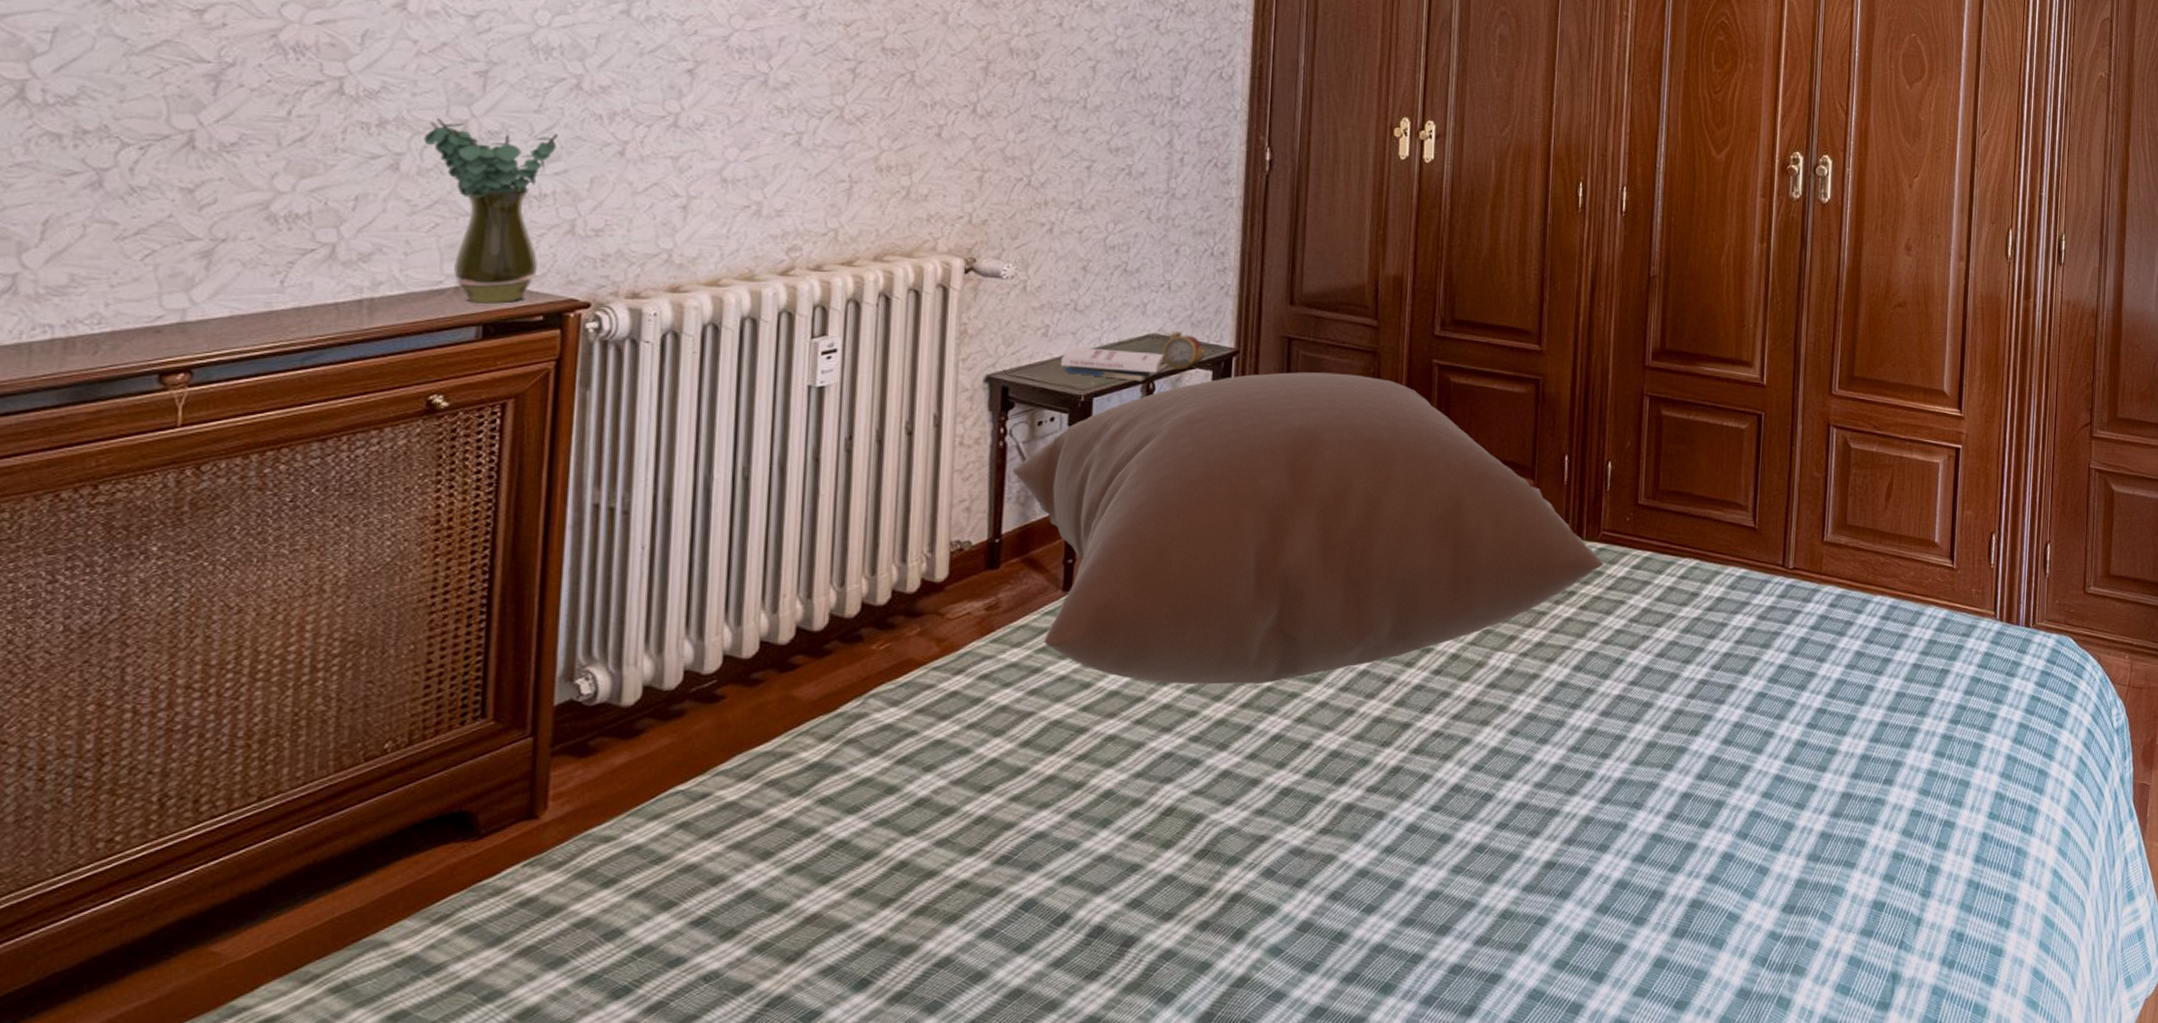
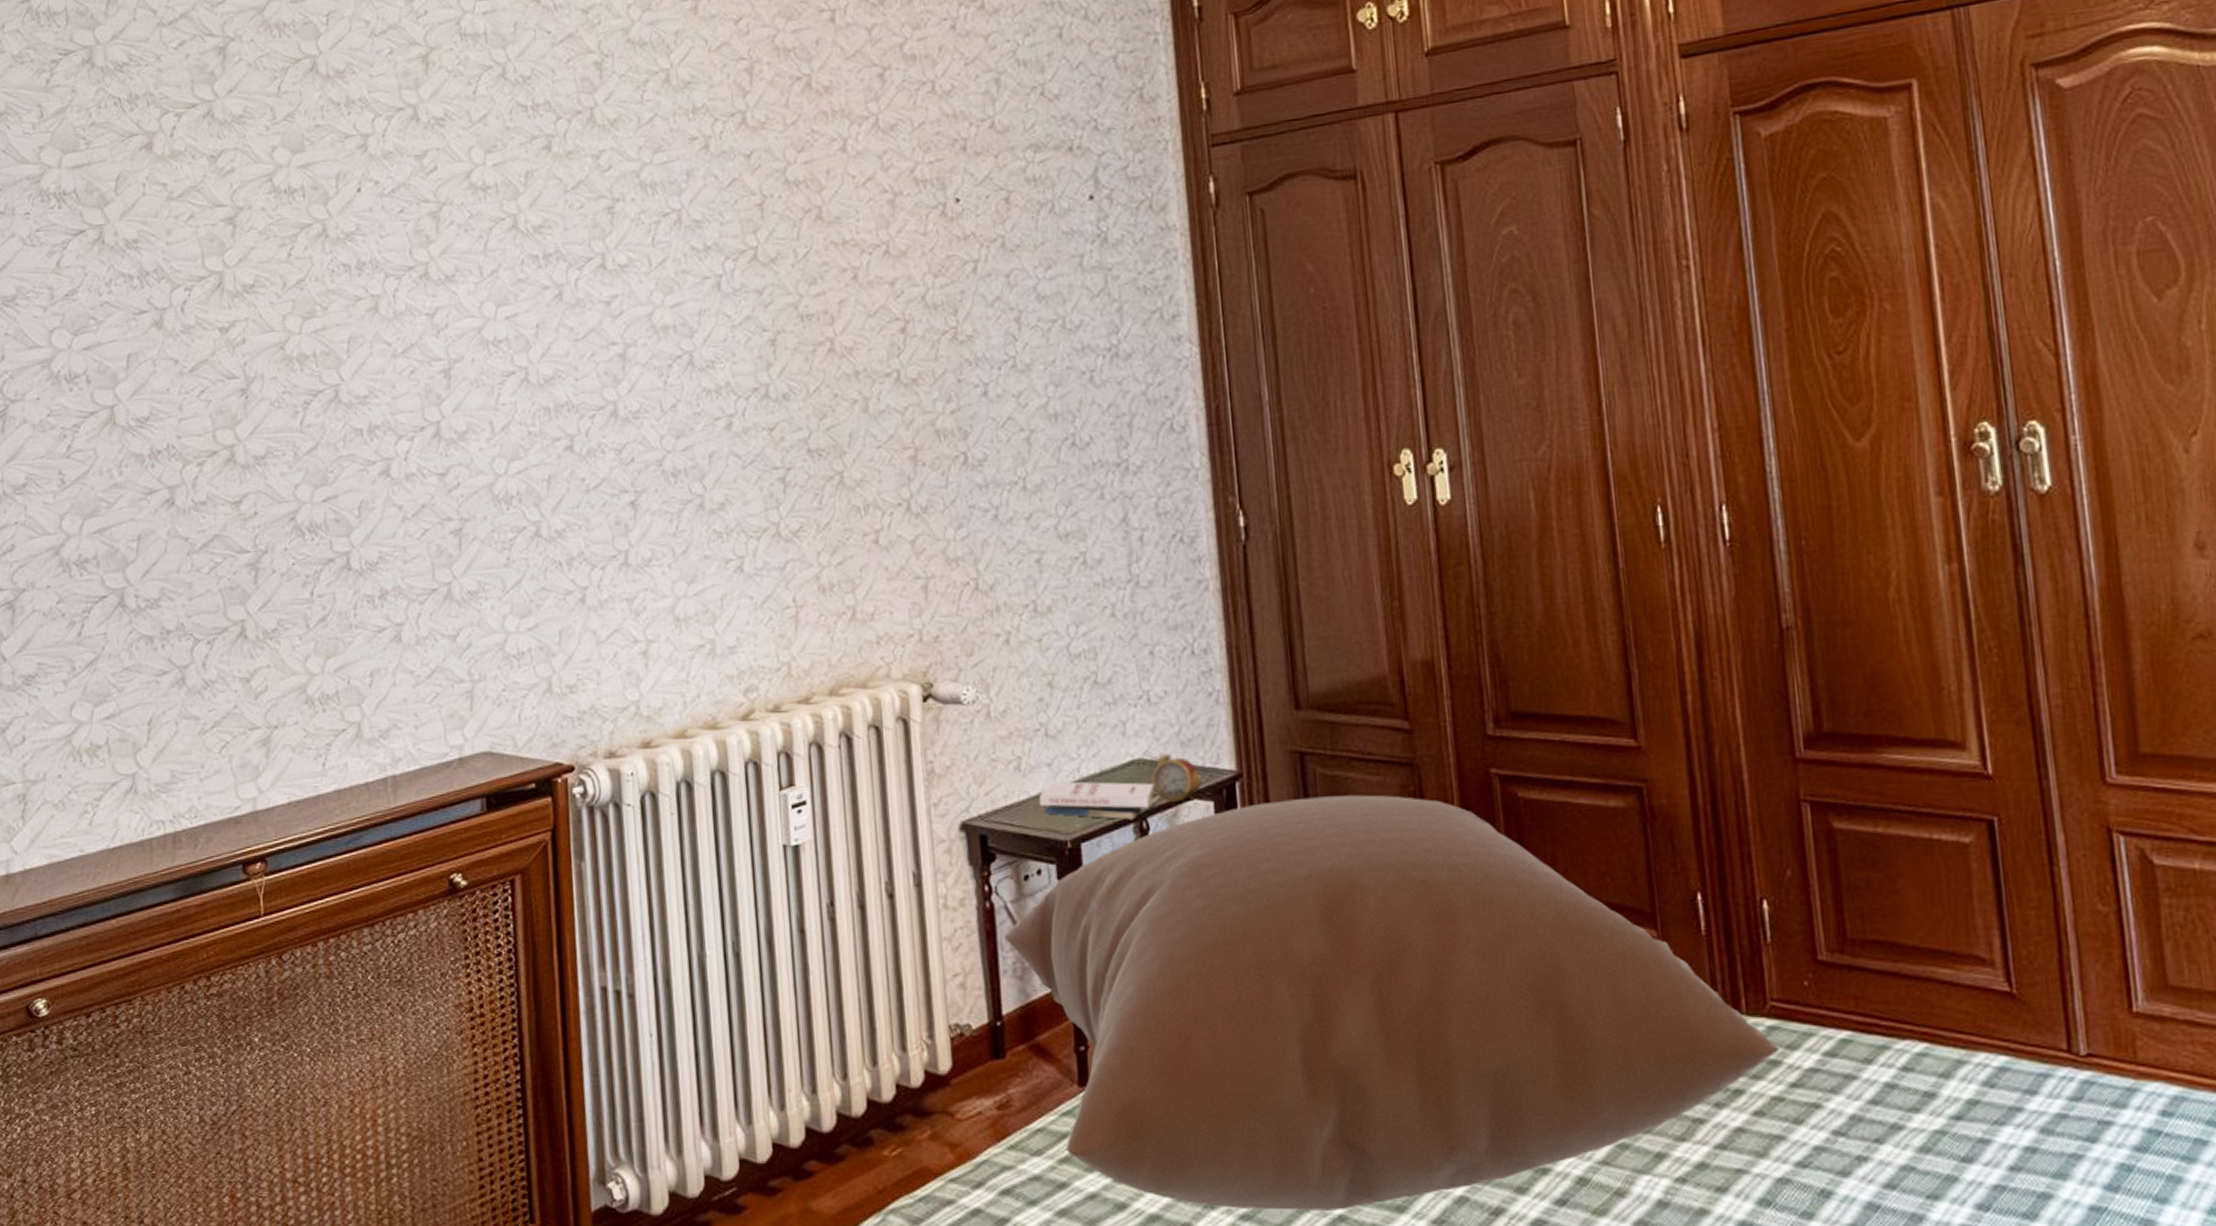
vase: present [423,118,558,304] -> none [417,584,527,774]

